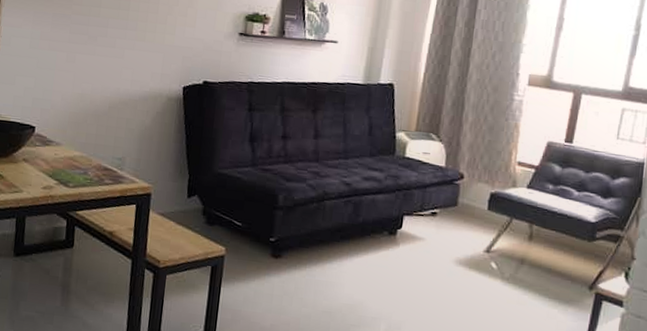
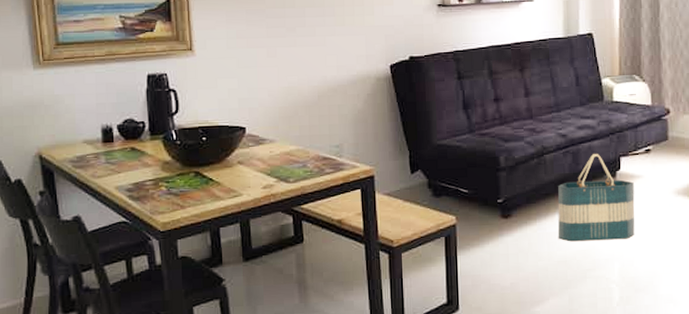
tote bag: none [326,208,414,301] -> present [557,154,635,242]

